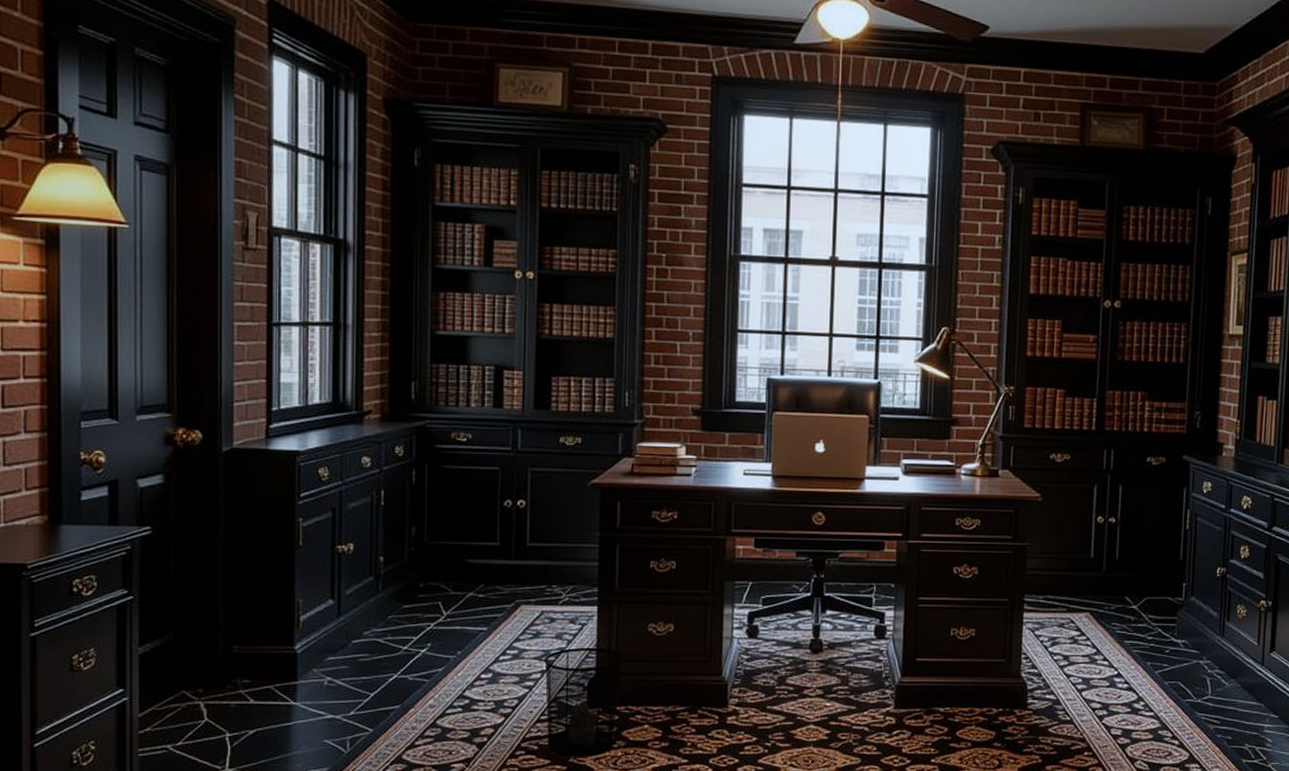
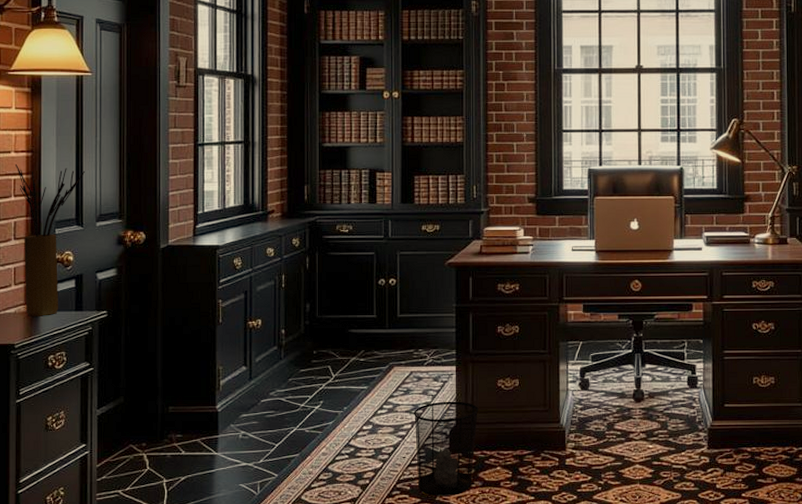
vase: none [24,337,121,531] -> present [15,164,86,317]

